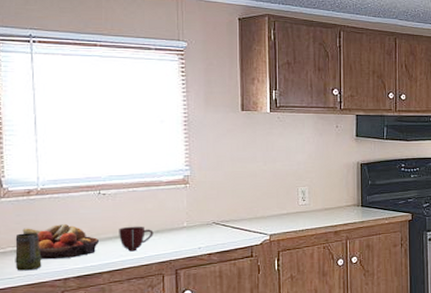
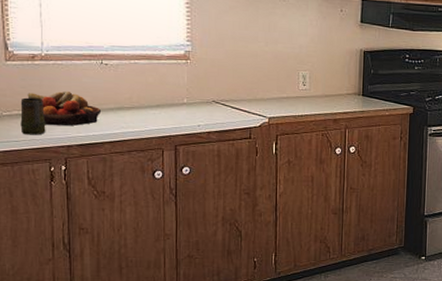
mug: present [119,226,153,252] -> none [120,98,154,124]

